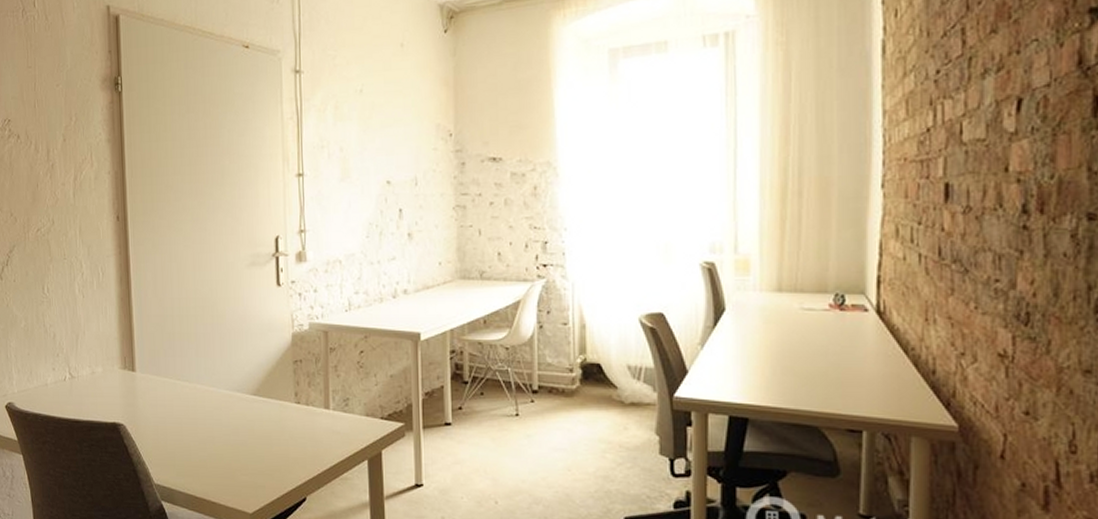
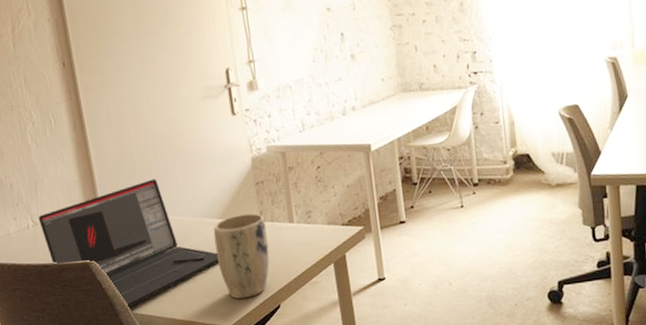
laptop: none [75,344,247,479] -> present [38,179,219,310]
plant pot: none [245,393,301,485] -> present [213,213,270,299]

